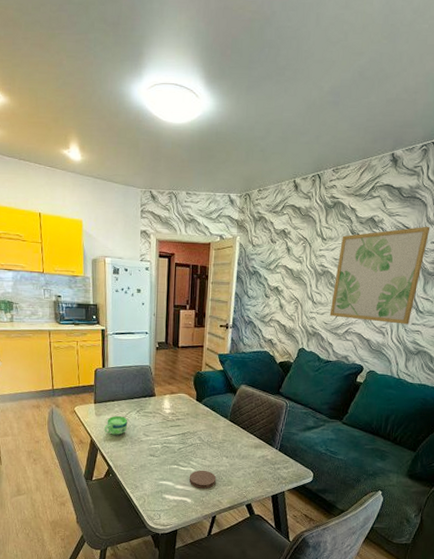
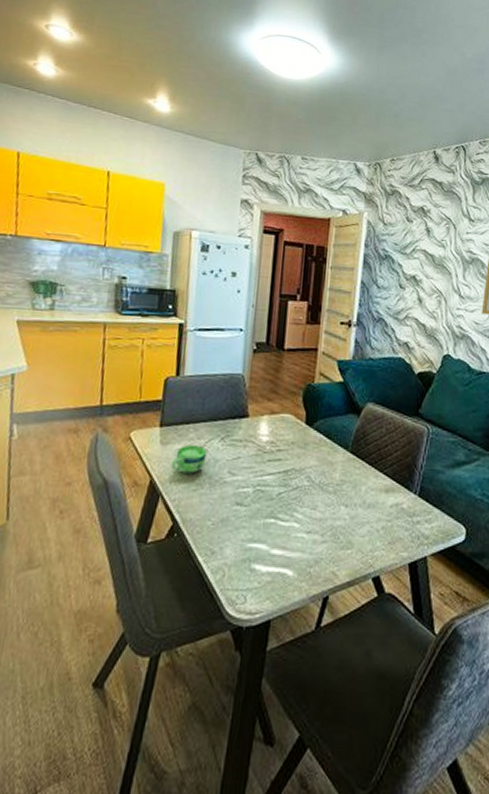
coaster: present [189,470,217,489] -> none [290,525,331,554]

